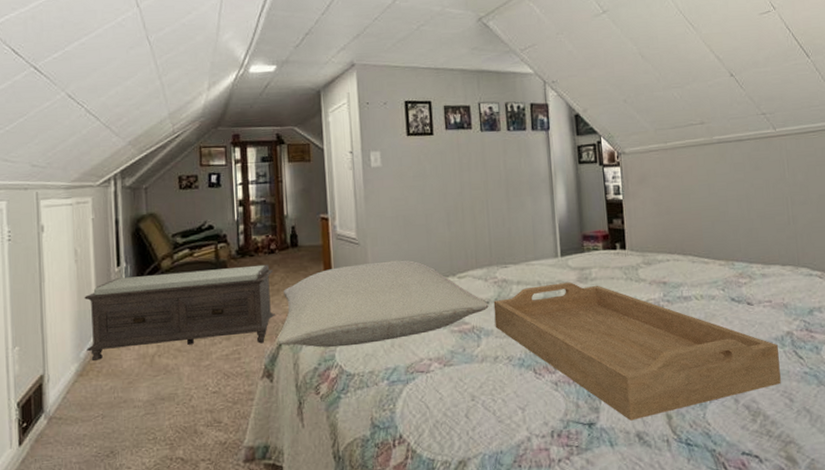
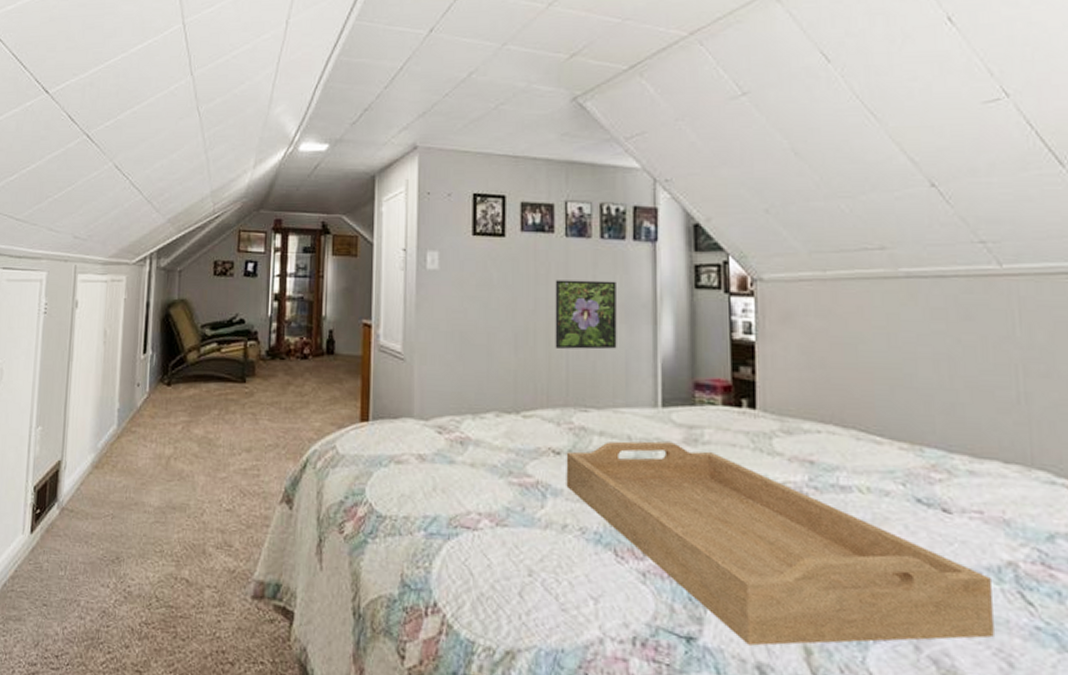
bench: present [84,264,275,362] -> none [105,366,305,462]
pillow: present [278,259,489,348] -> none [302,383,560,482]
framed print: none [475,163,525,221] -> present [555,280,617,350]

